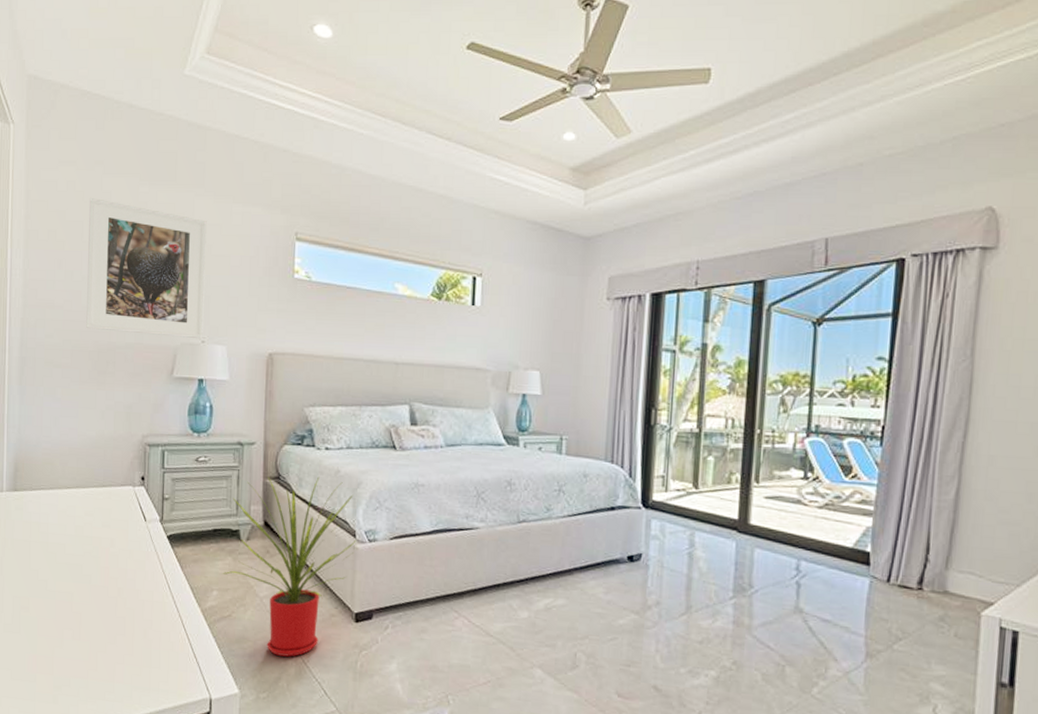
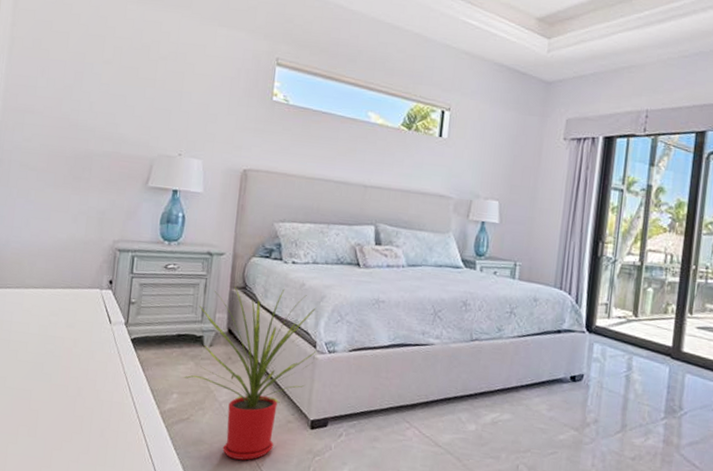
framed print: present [86,198,207,339] -> none [65,11,192,152]

